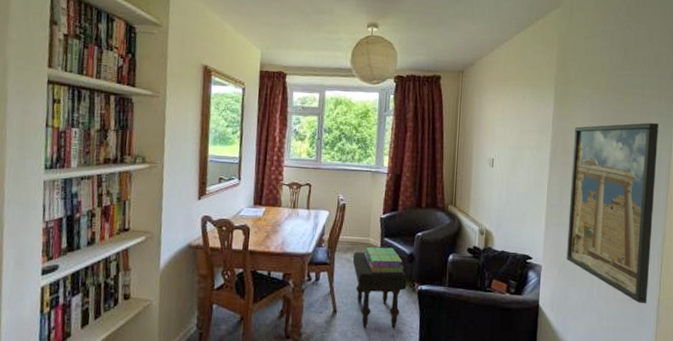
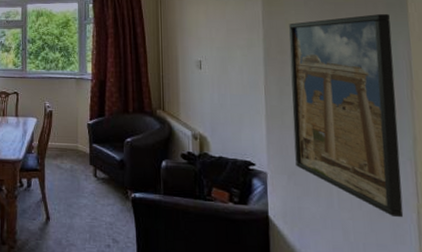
ottoman: present [352,251,407,329] -> none [62,158,119,238]
stack of books: present [363,247,403,274] -> none [73,153,114,180]

